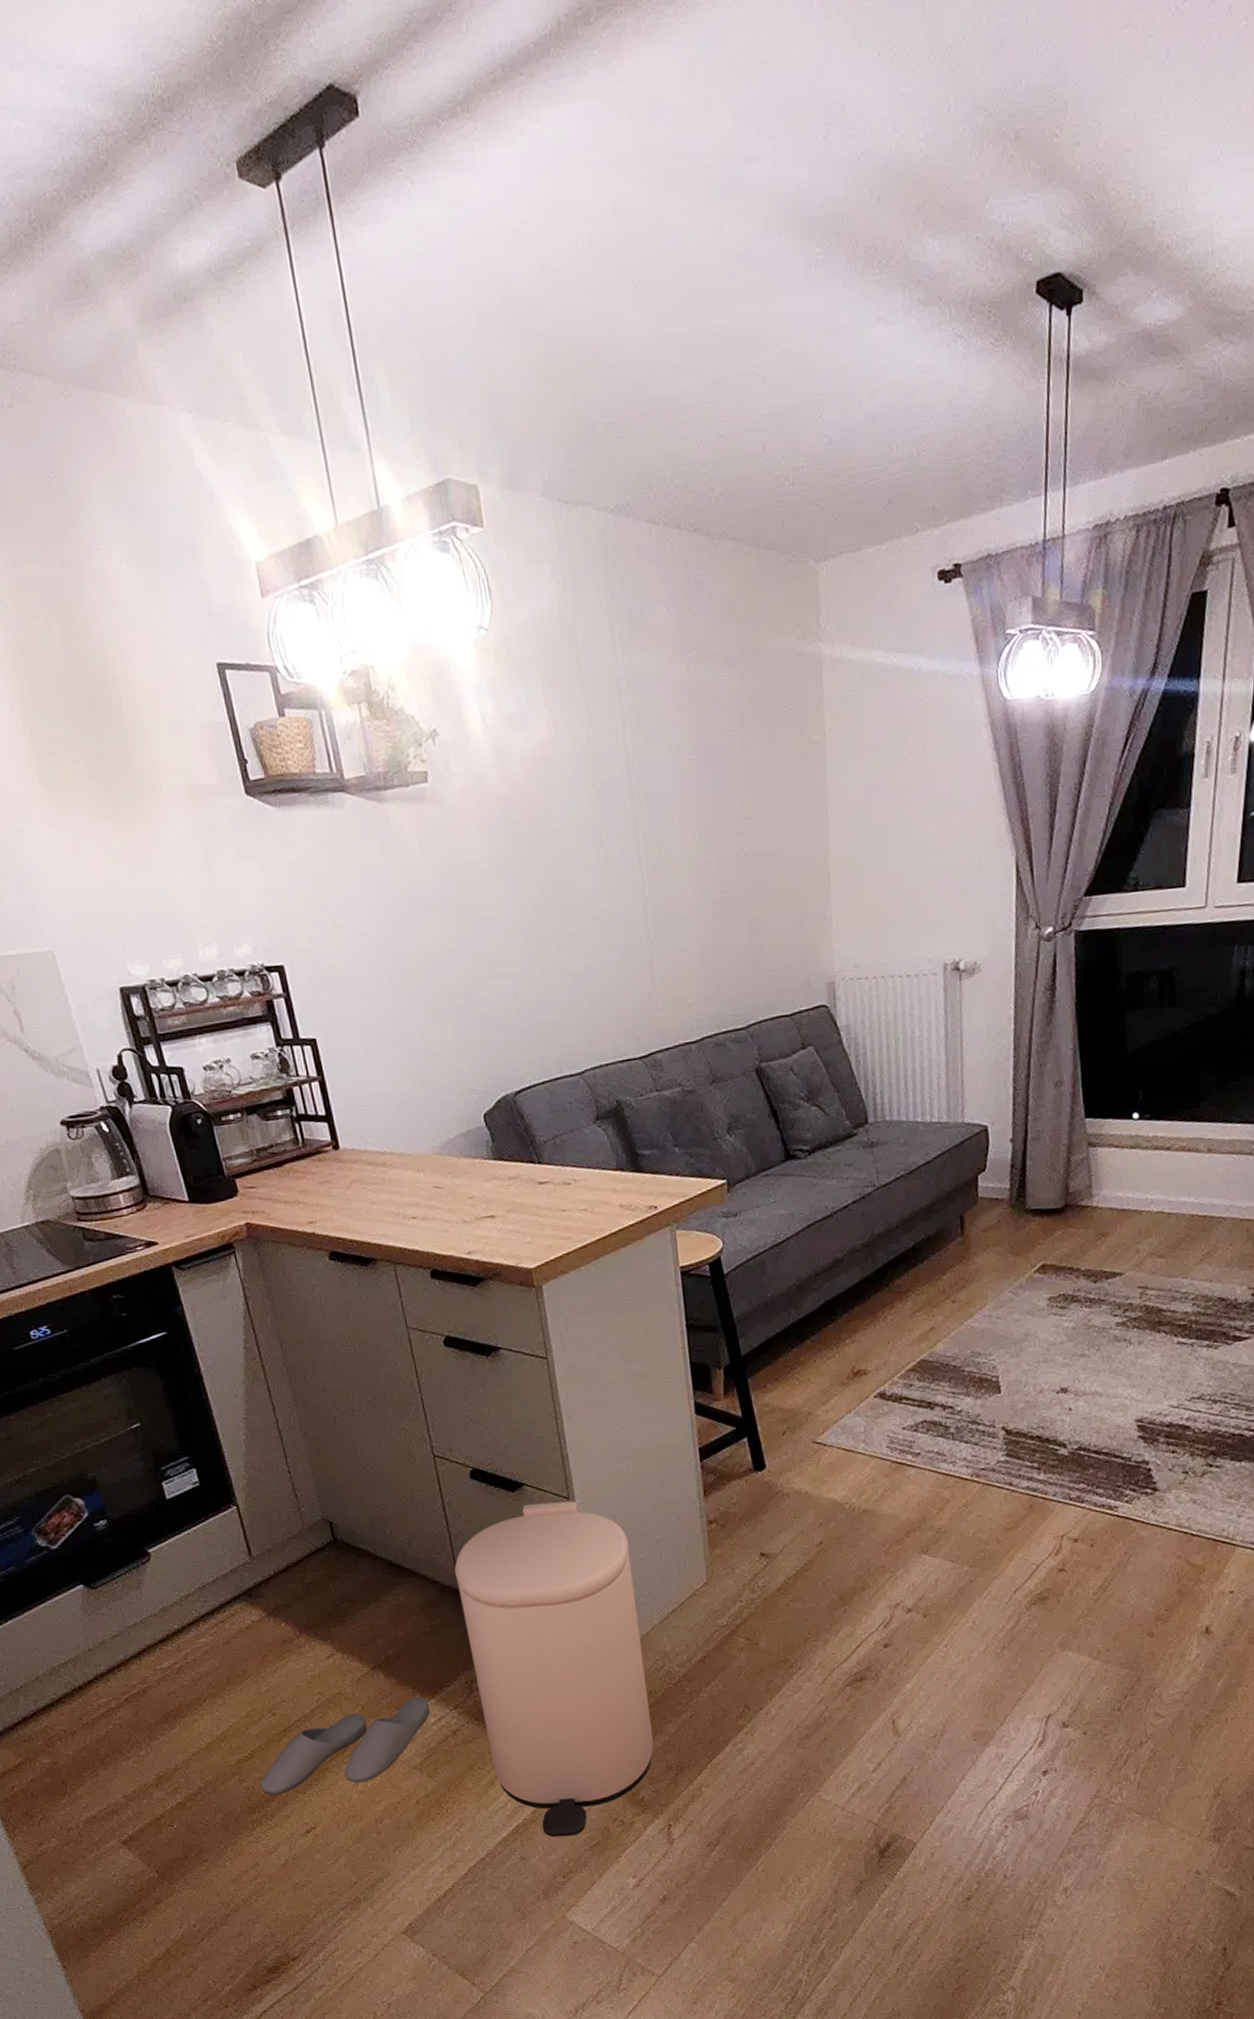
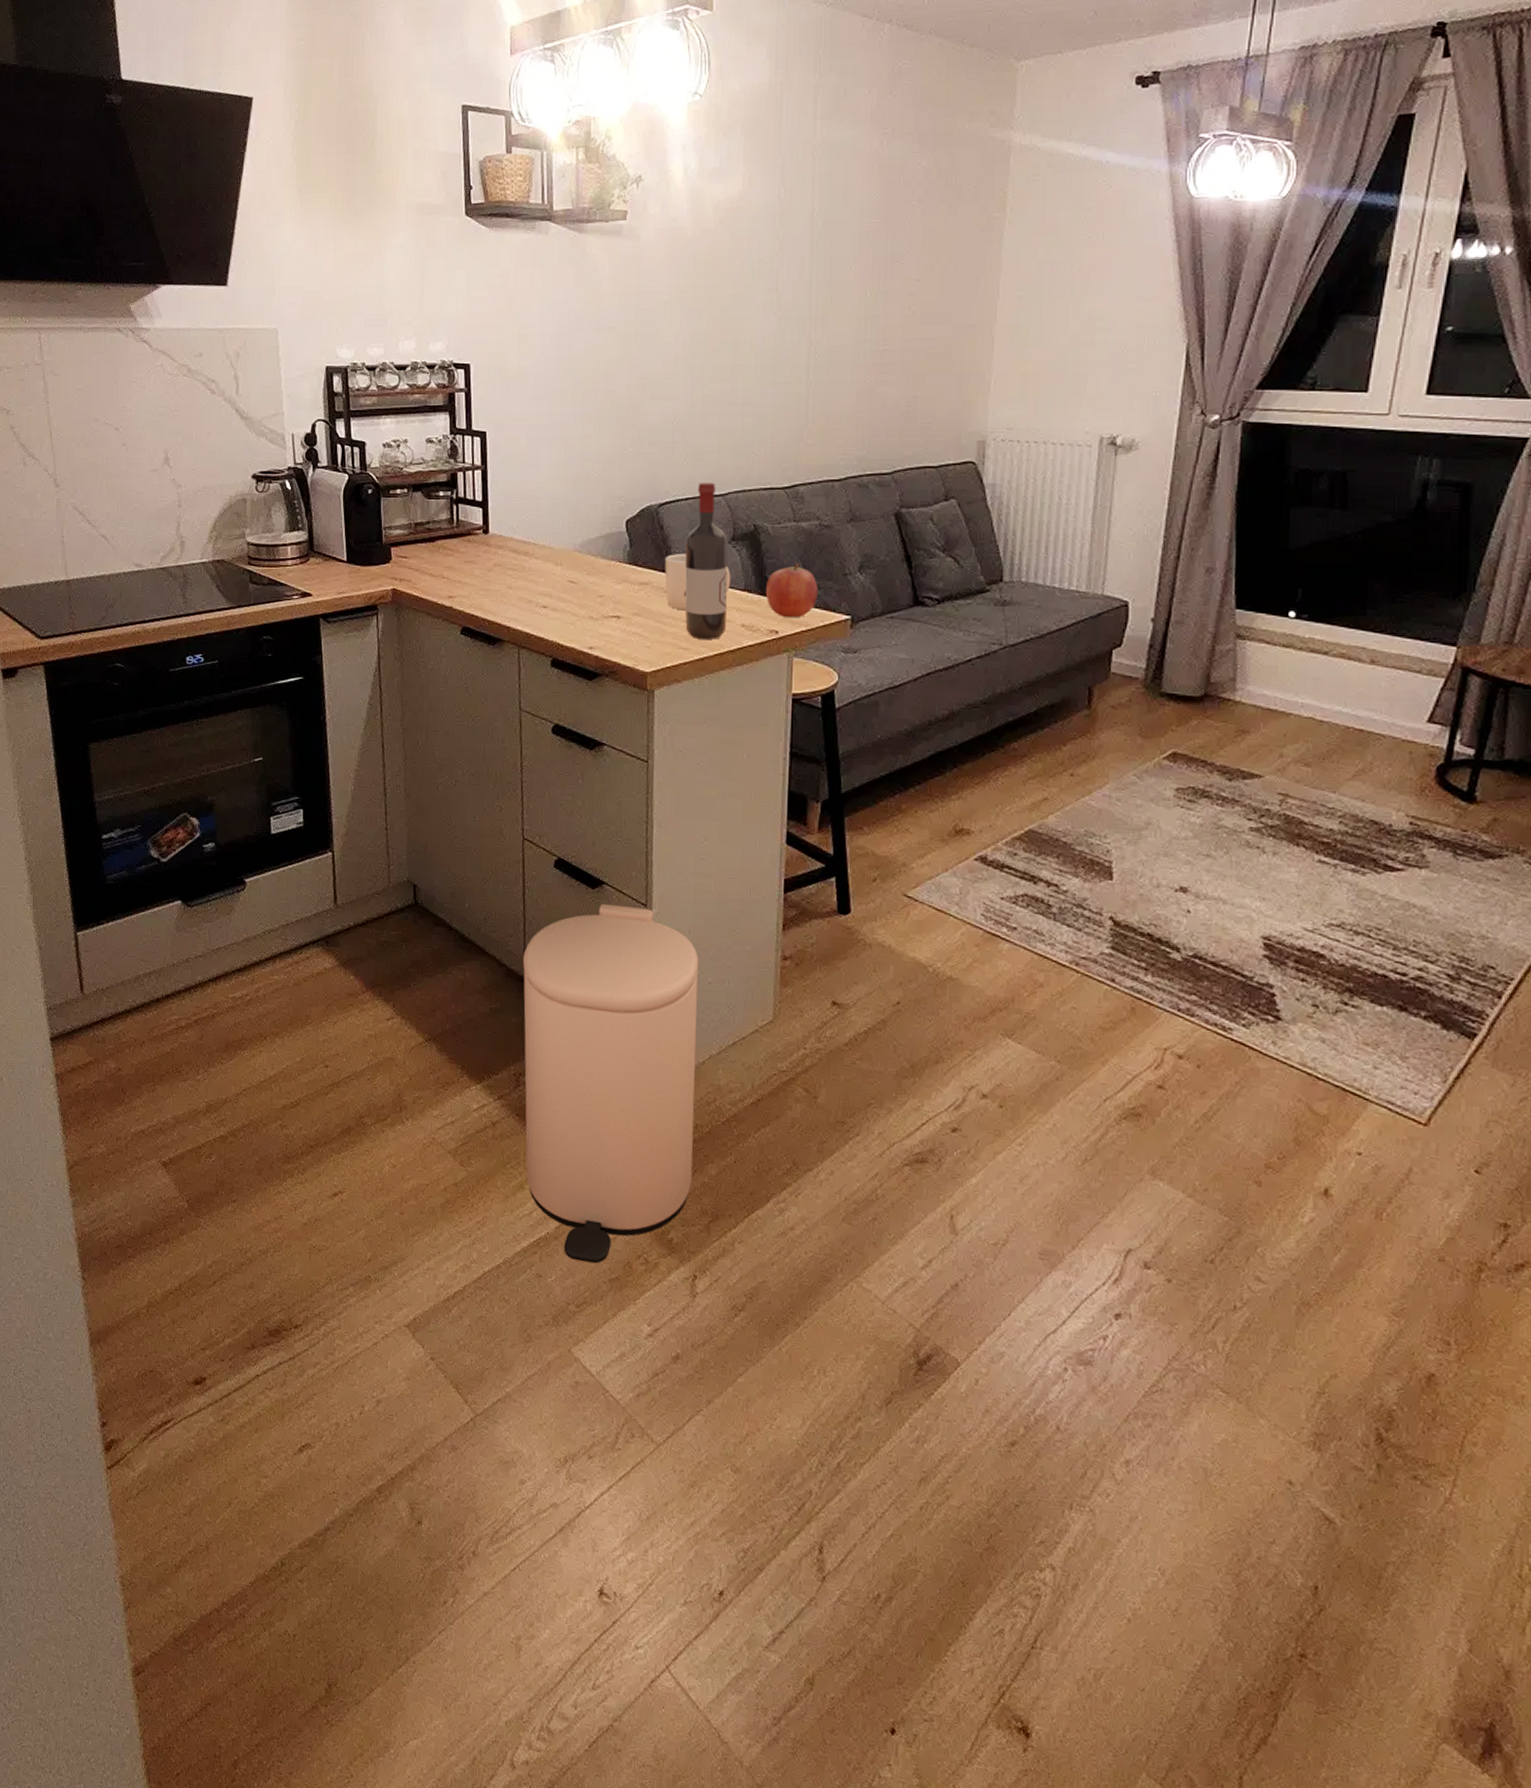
slippers: present [260,1696,430,1796] -> none [299,1078,474,1156]
mug: none [531,1139,602,1200] -> present [665,553,732,611]
wine bottle: none [547,1062,604,1227] -> present [685,483,728,639]
fruit: none [637,1134,691,1192] -> present [765,564,818,618]

